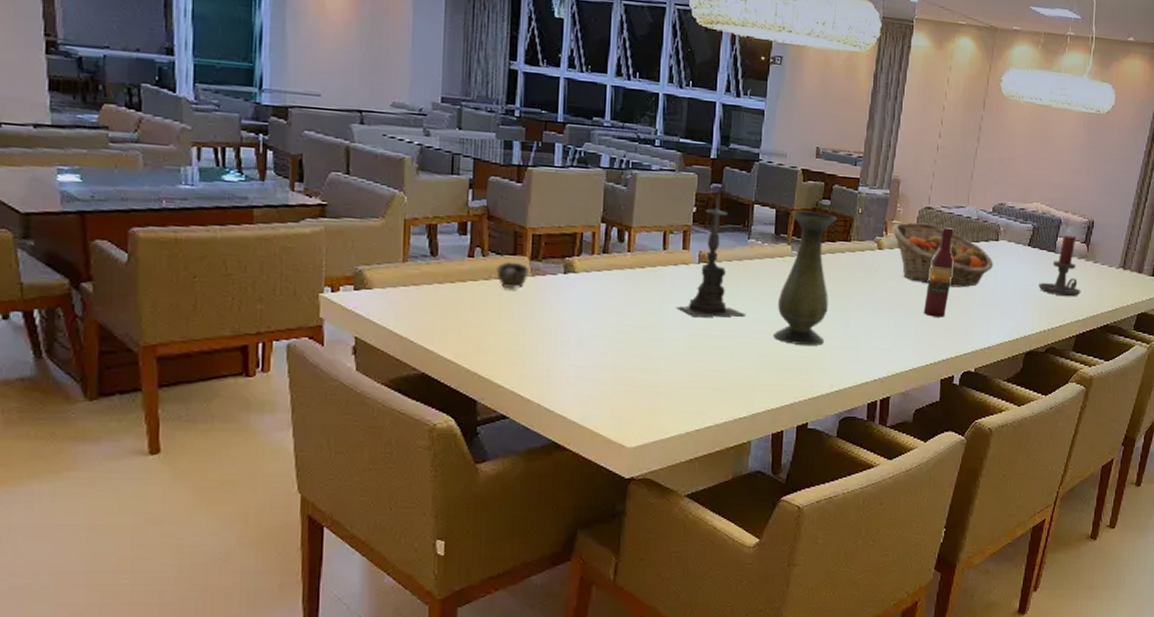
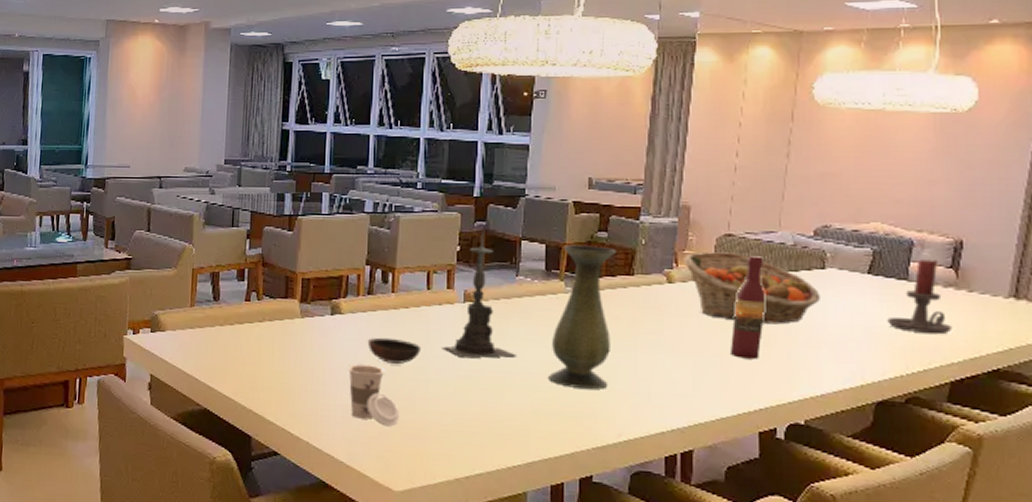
cup: present [496,261,529,288] -> none [270,304,299,330]
cup: none [582,324,634,386] -> present [348,364,400,427]
bowl: none [602,297,657,324] -> present [367,337,422,364]

